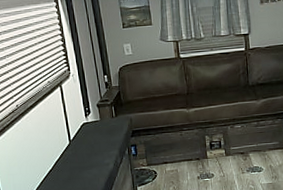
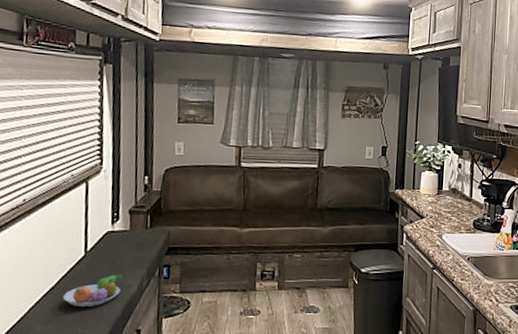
fruit bowl: none [60,156,102,183] -> present [63,274,123,307]

